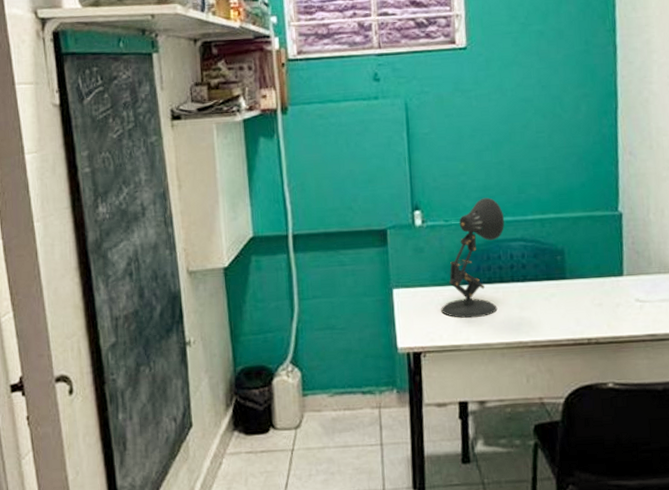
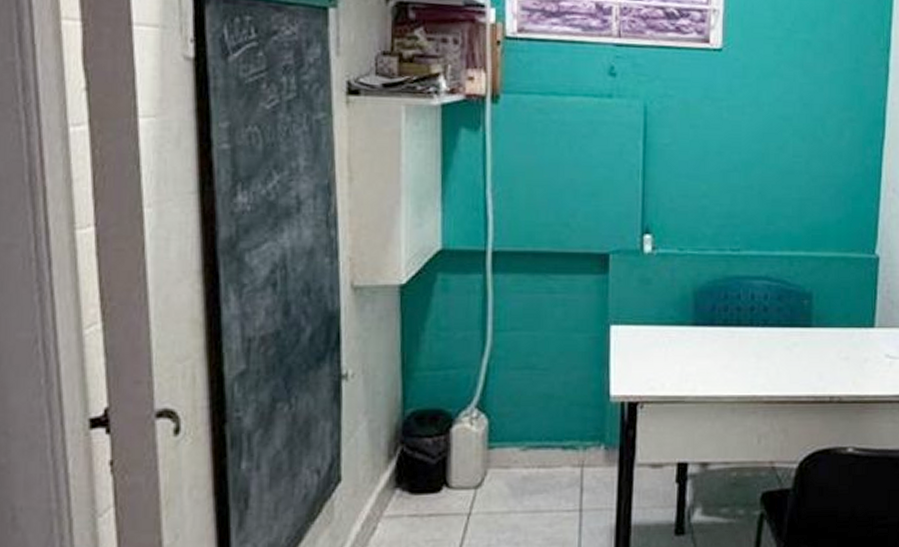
desk lamp: present [441,197,505,319] -> none [666,226,749,366]

